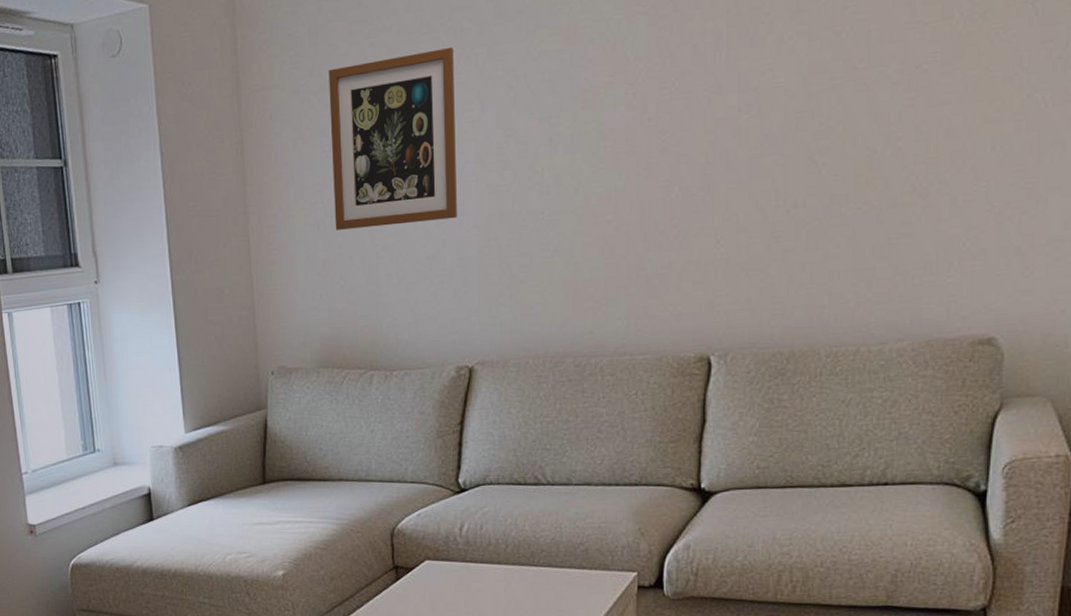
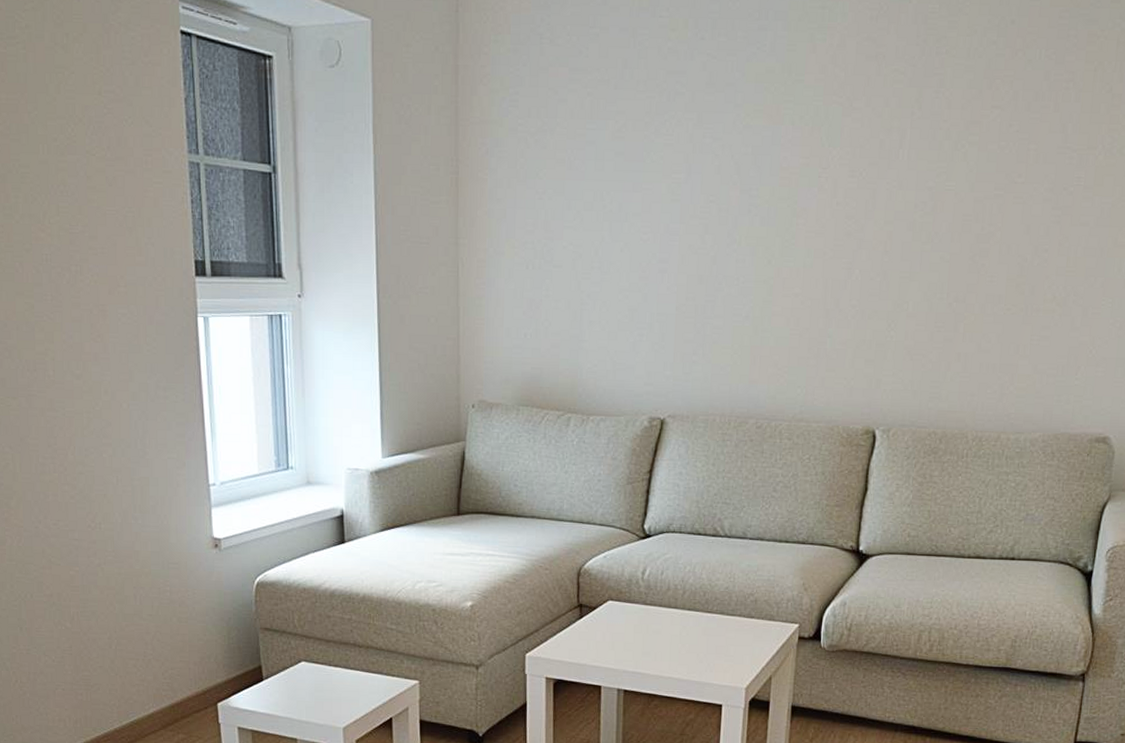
wall art: present [328,47,457,230] -> none [543,108,666,275]

